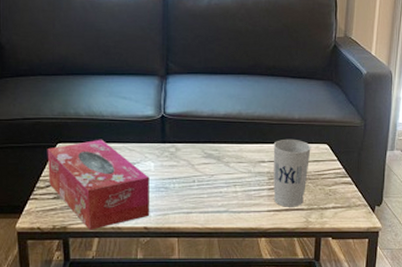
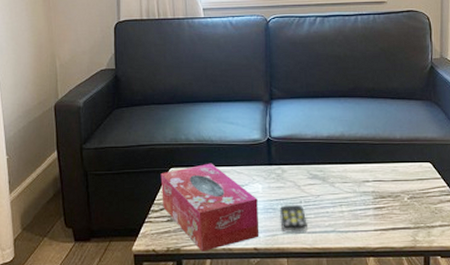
remote control: none [172,183,200,212] -> present [280,204,307,233]
cup: present [273,139,311,207] -> none [377,158,414,226]

